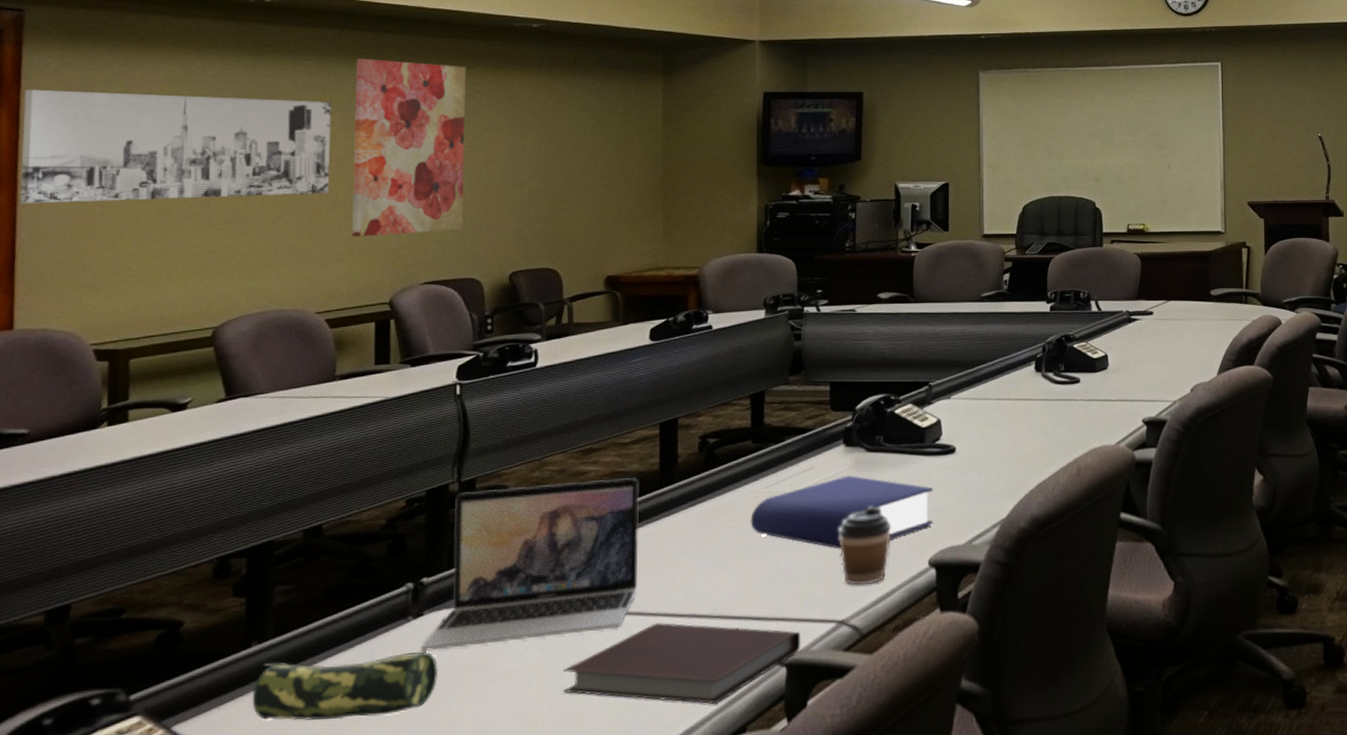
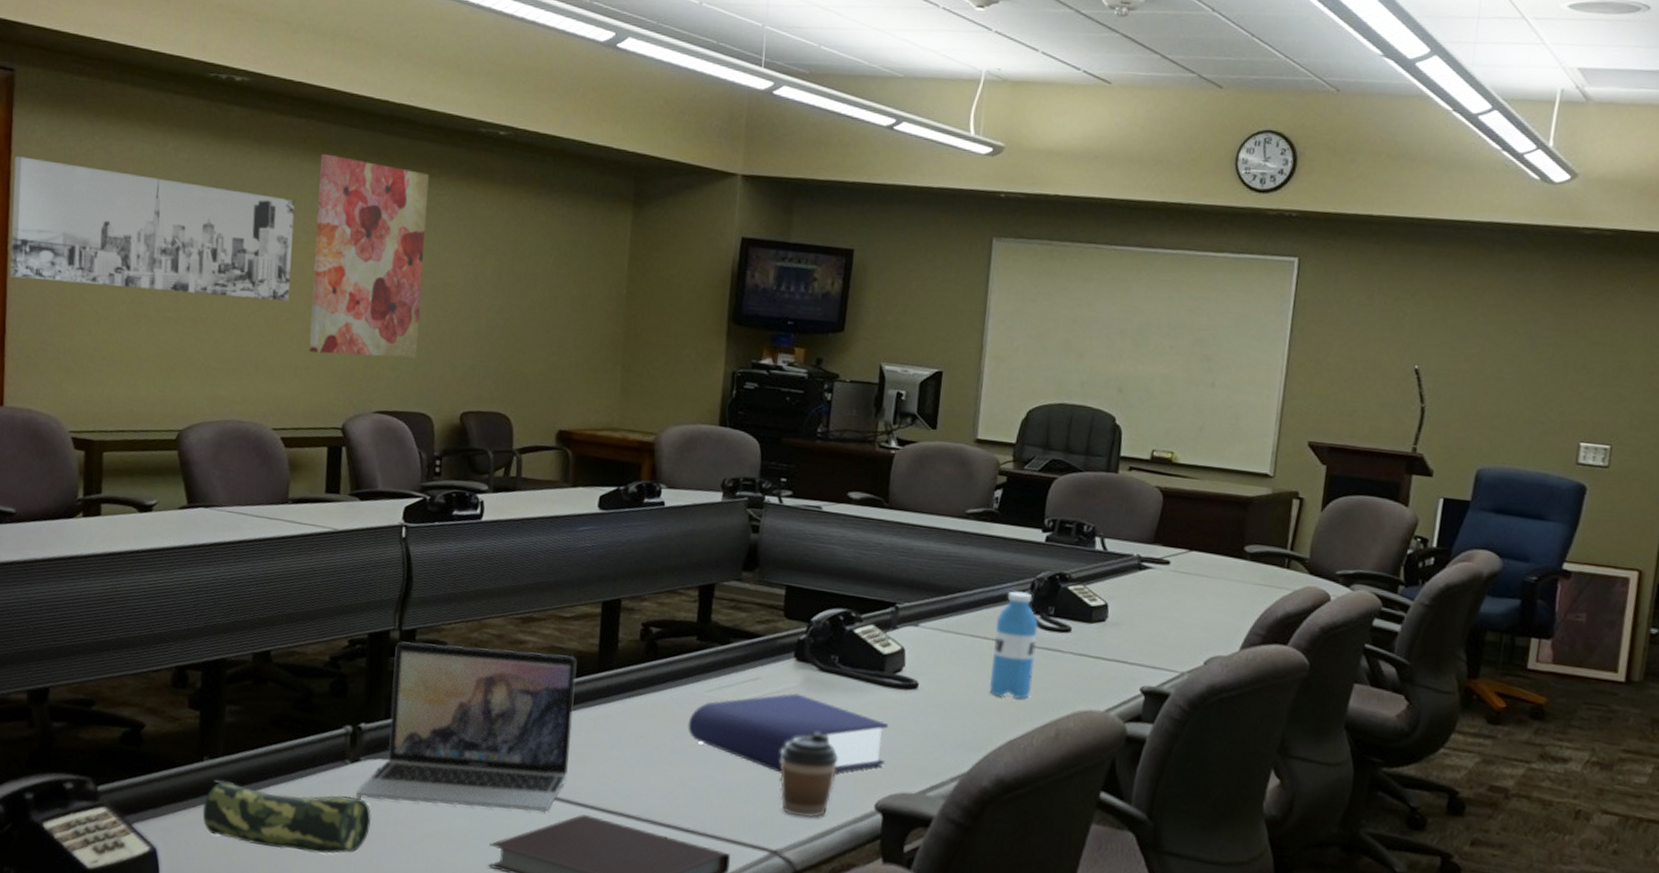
water bottle: none [1016,355,1053,448] -> present [989,591,1038,699]

